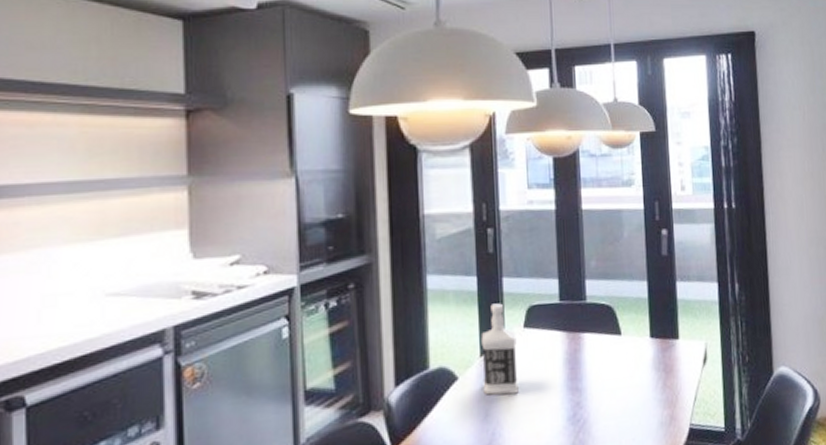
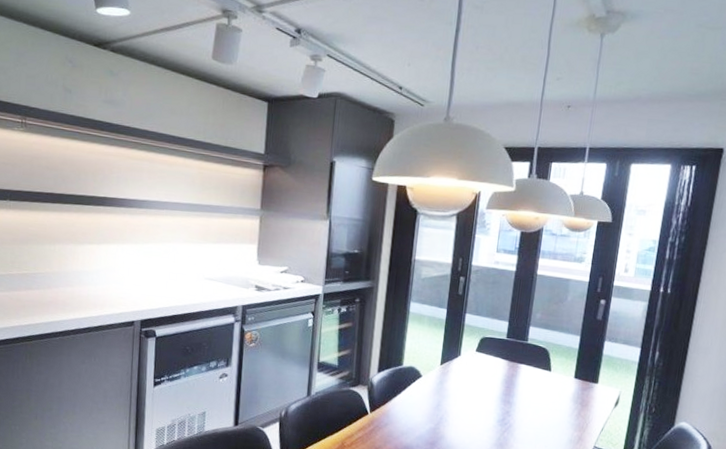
bottle: present [481,303,519,396] -> none [438,330,469,396]

